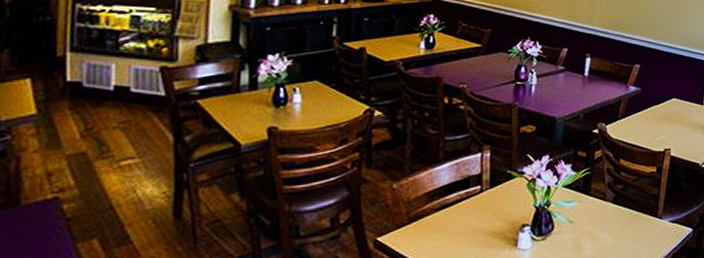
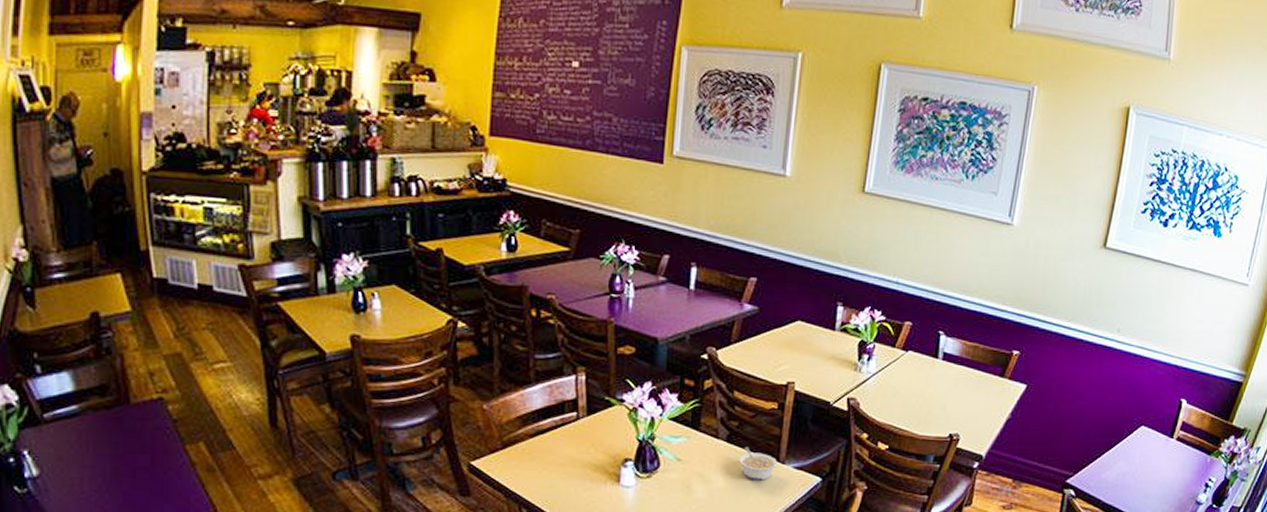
legume: none [623,206,657,235] -> present [738,446,778,481]

